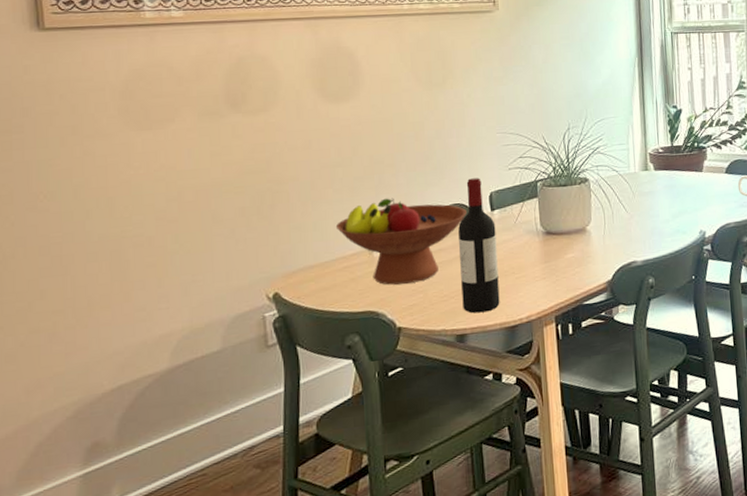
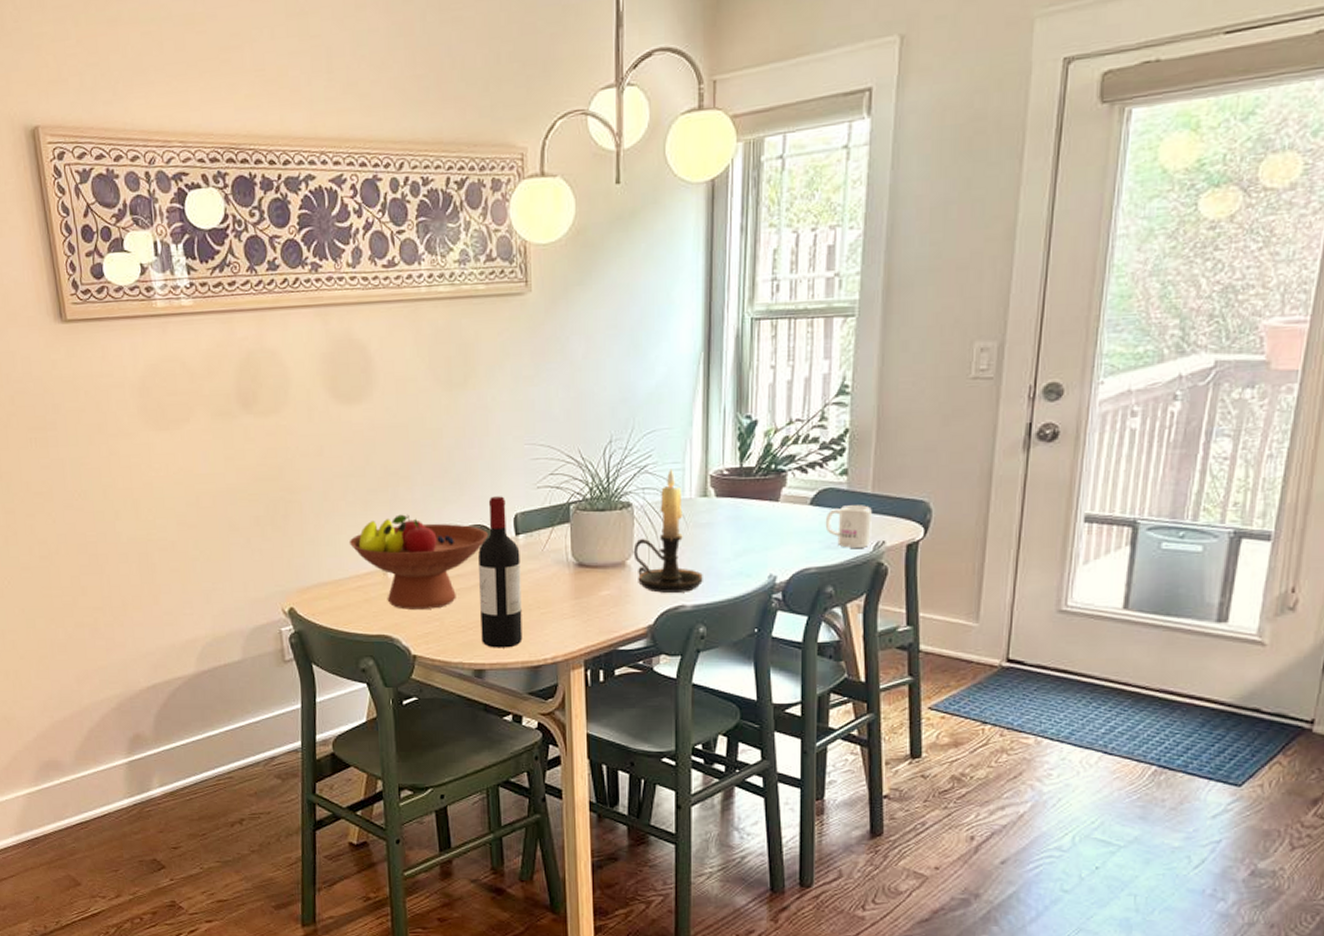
candle holder: none [591,149,649,252] -> present [633,468,703,593]

